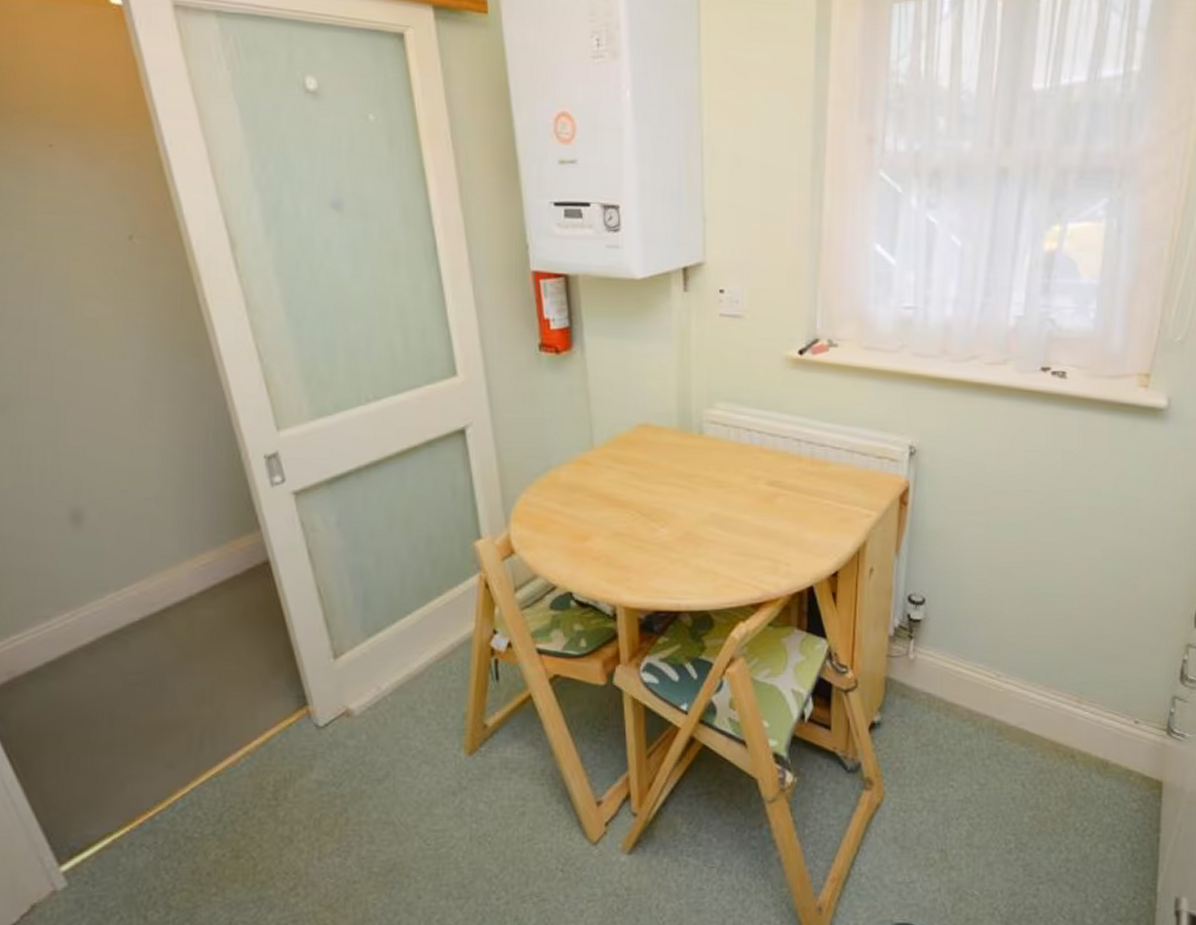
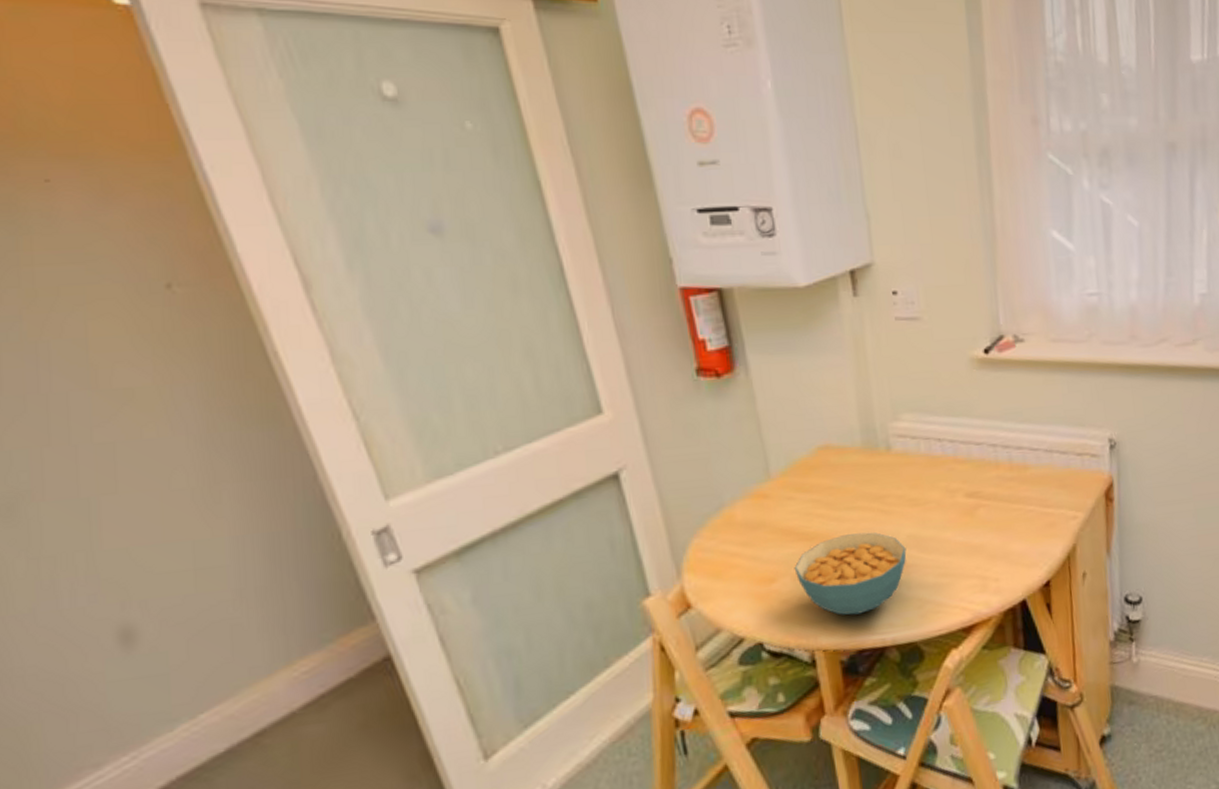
cereal bowl: none [606,506,708,579] -> present [794,532,907,615]

